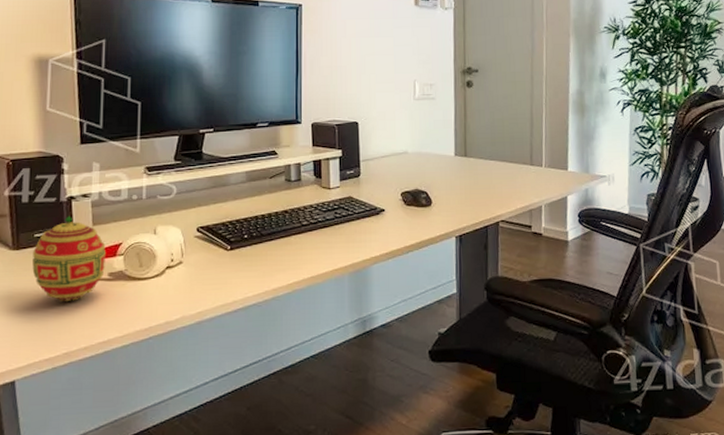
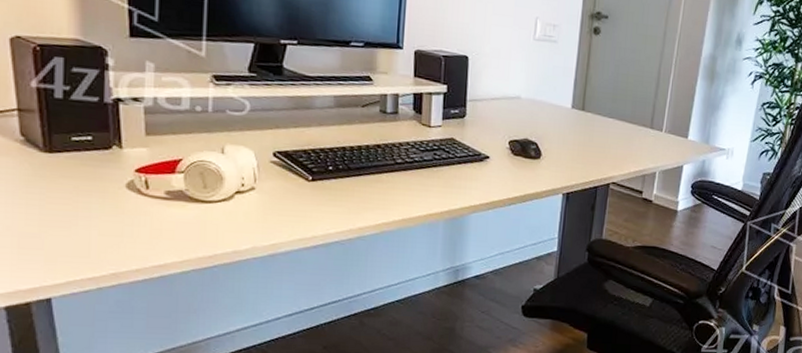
decorative egg: present [32,216,106,301] -> none [70,120,162,218]

